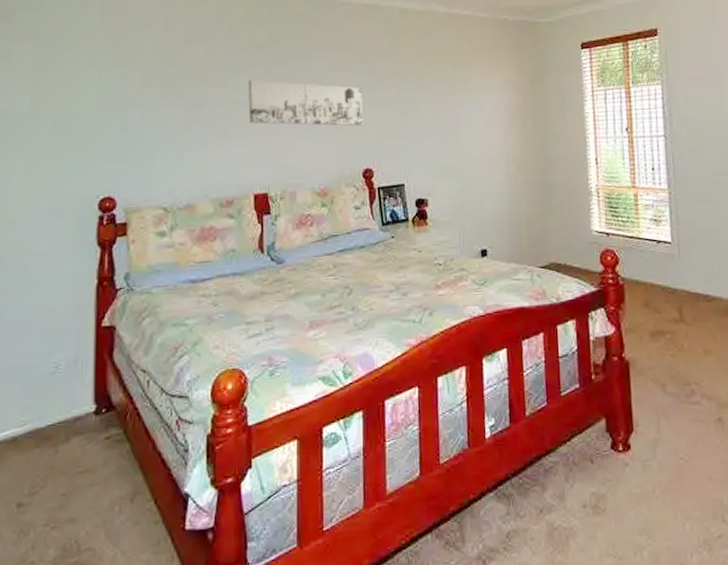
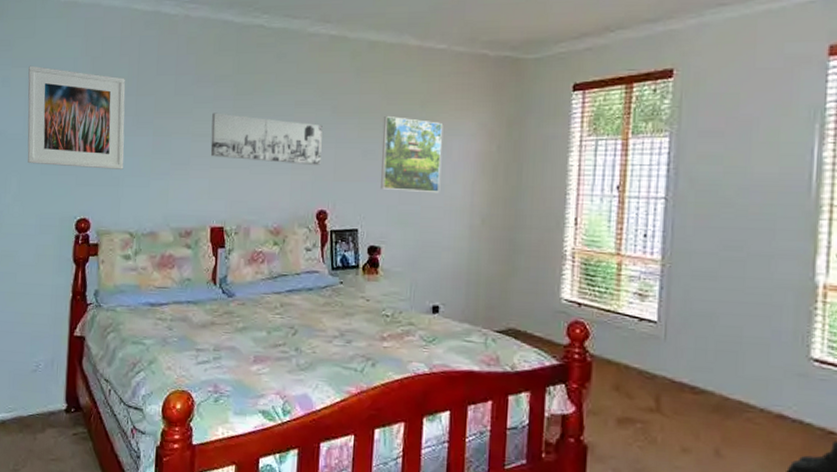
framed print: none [34,38,153,143] -> present [27,65,126,169]
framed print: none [419,76,478,145] -> present [381,115,444,194]

